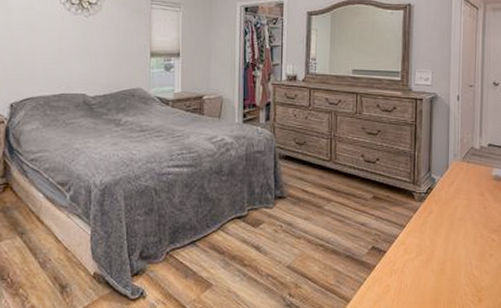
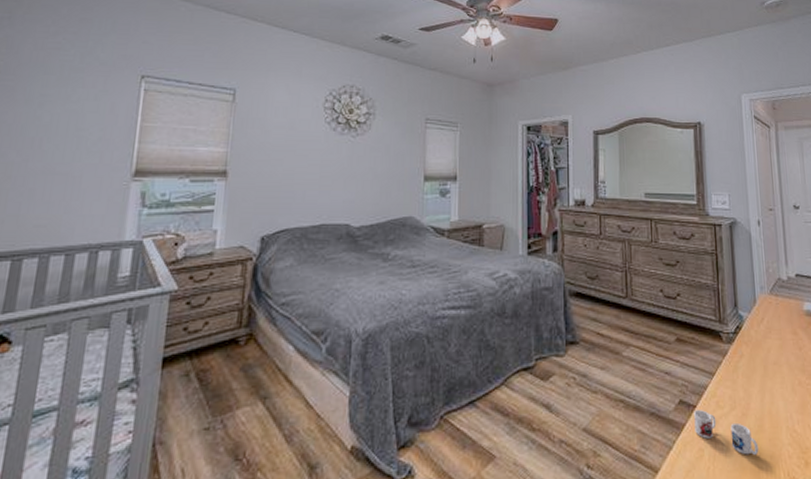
mug: none [384,255,439,292] -> present [694,410,759,455]

